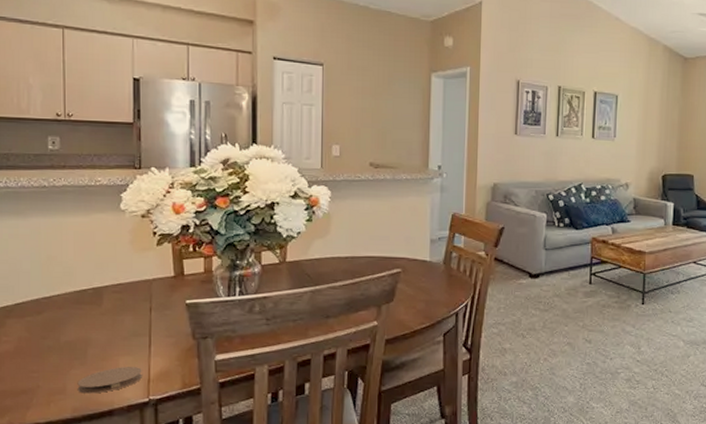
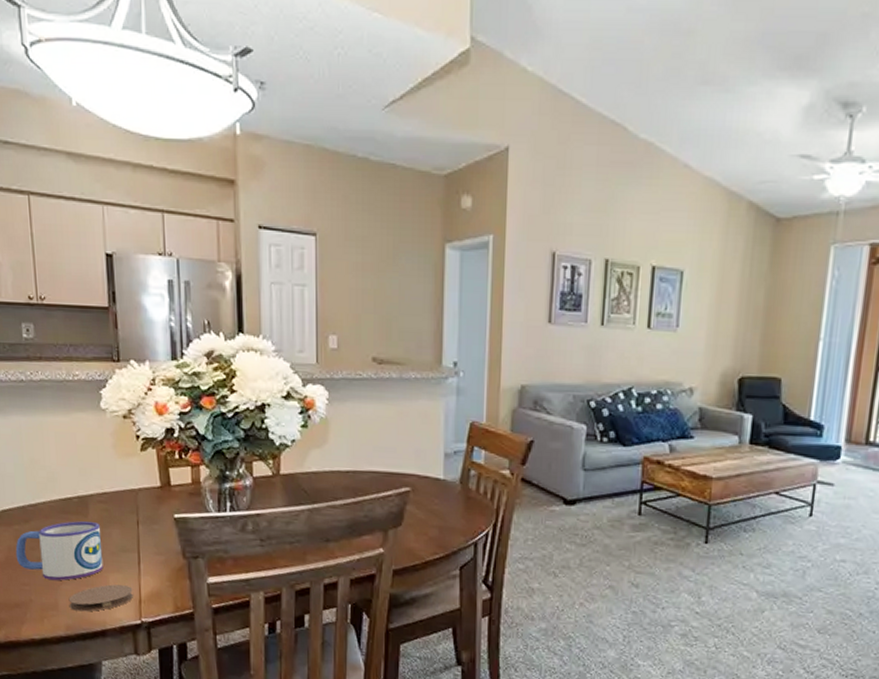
mug: none [26,310,114,367] -> present [15,521,103,581]

